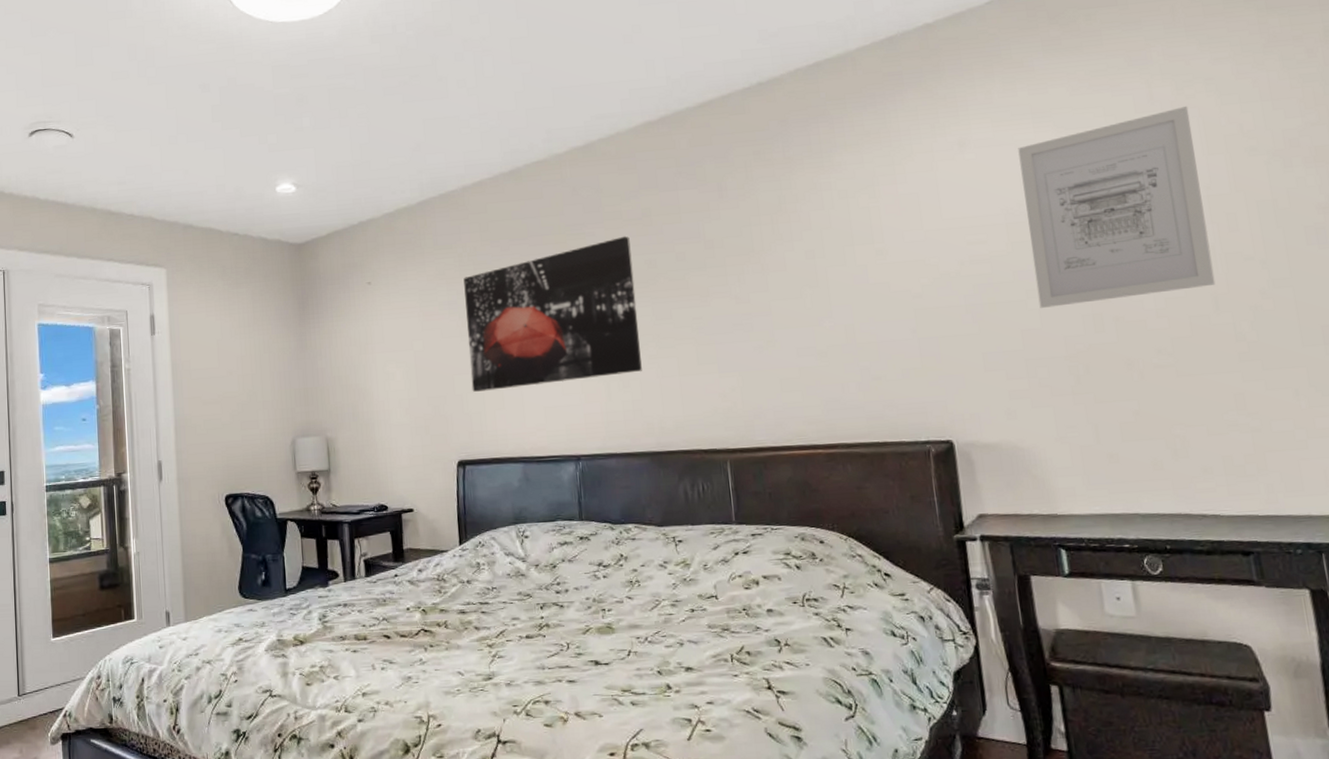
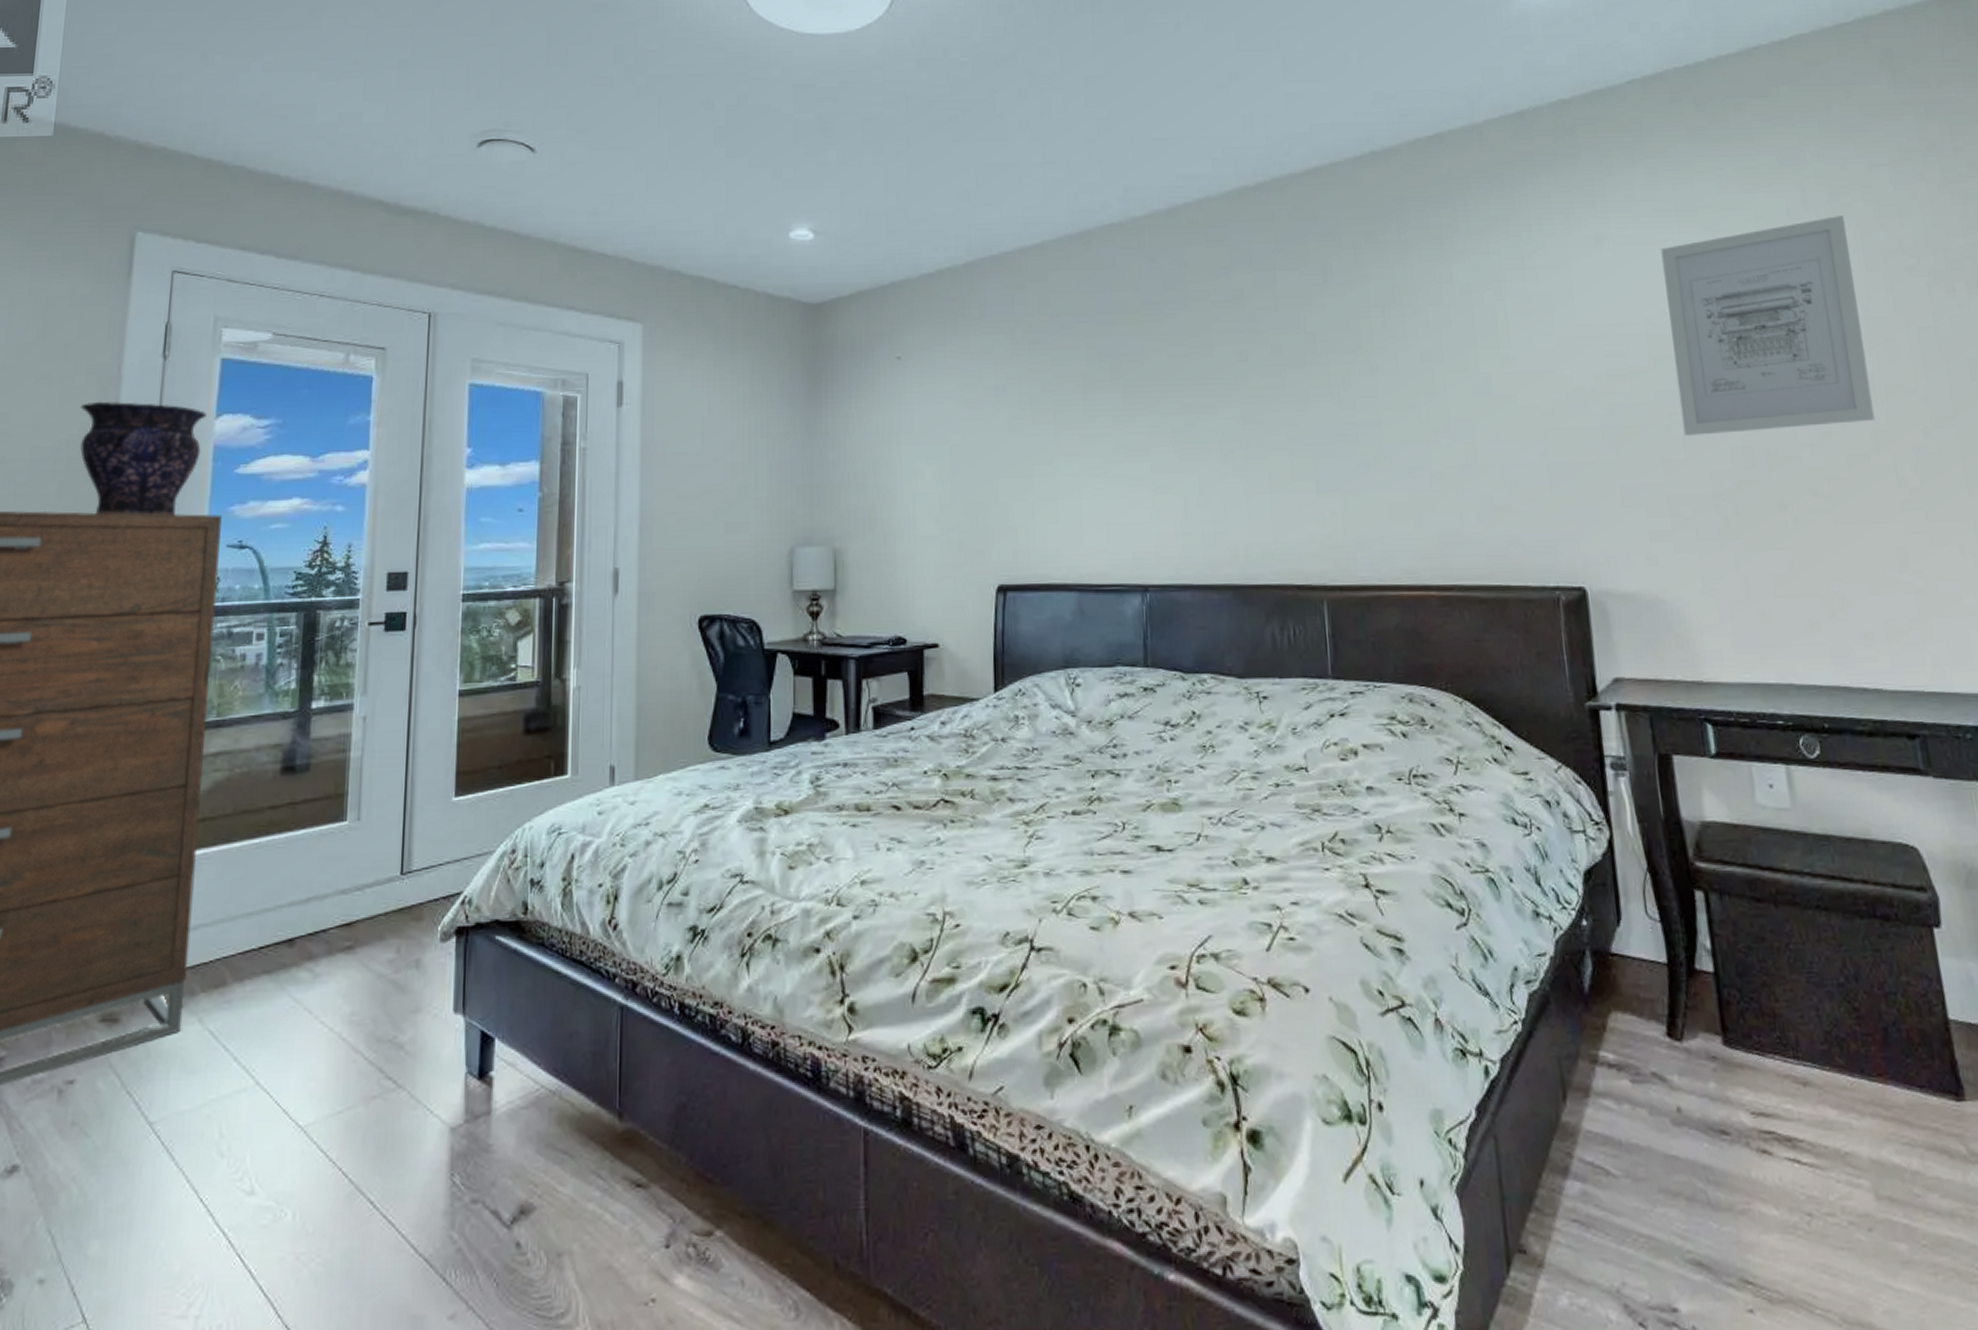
wall art: present [463,236,642,392] -> none [1015,320,1226,500]

